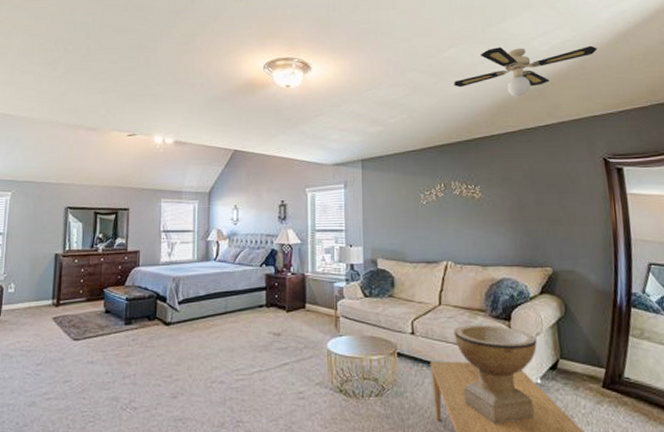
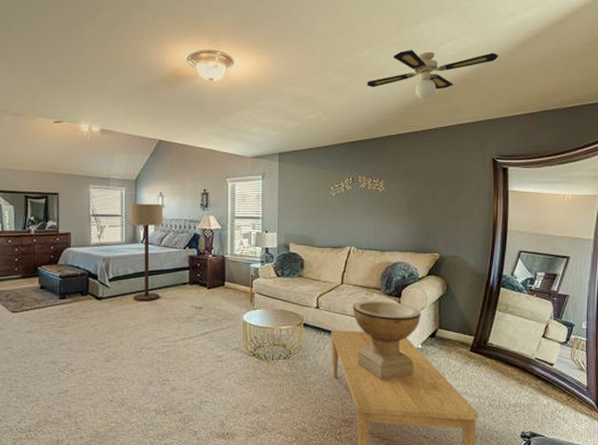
floor lamp: none [202,218,238,327] -> present [129,204,163,301]

